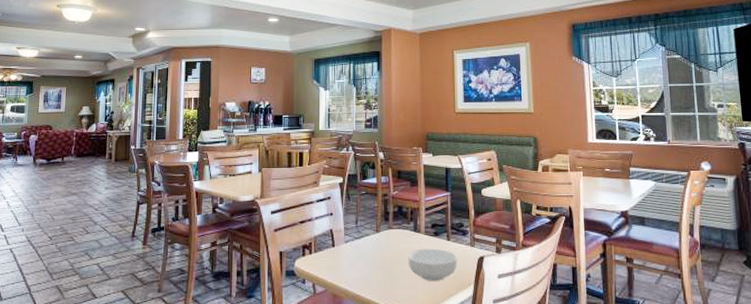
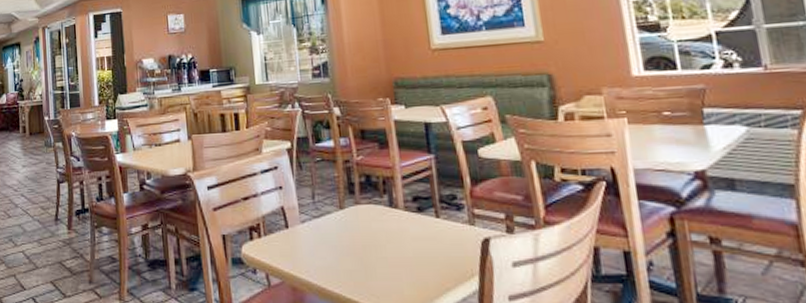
cereal bowl: present [408,248,458,281] -> none [384,228,454,271]

